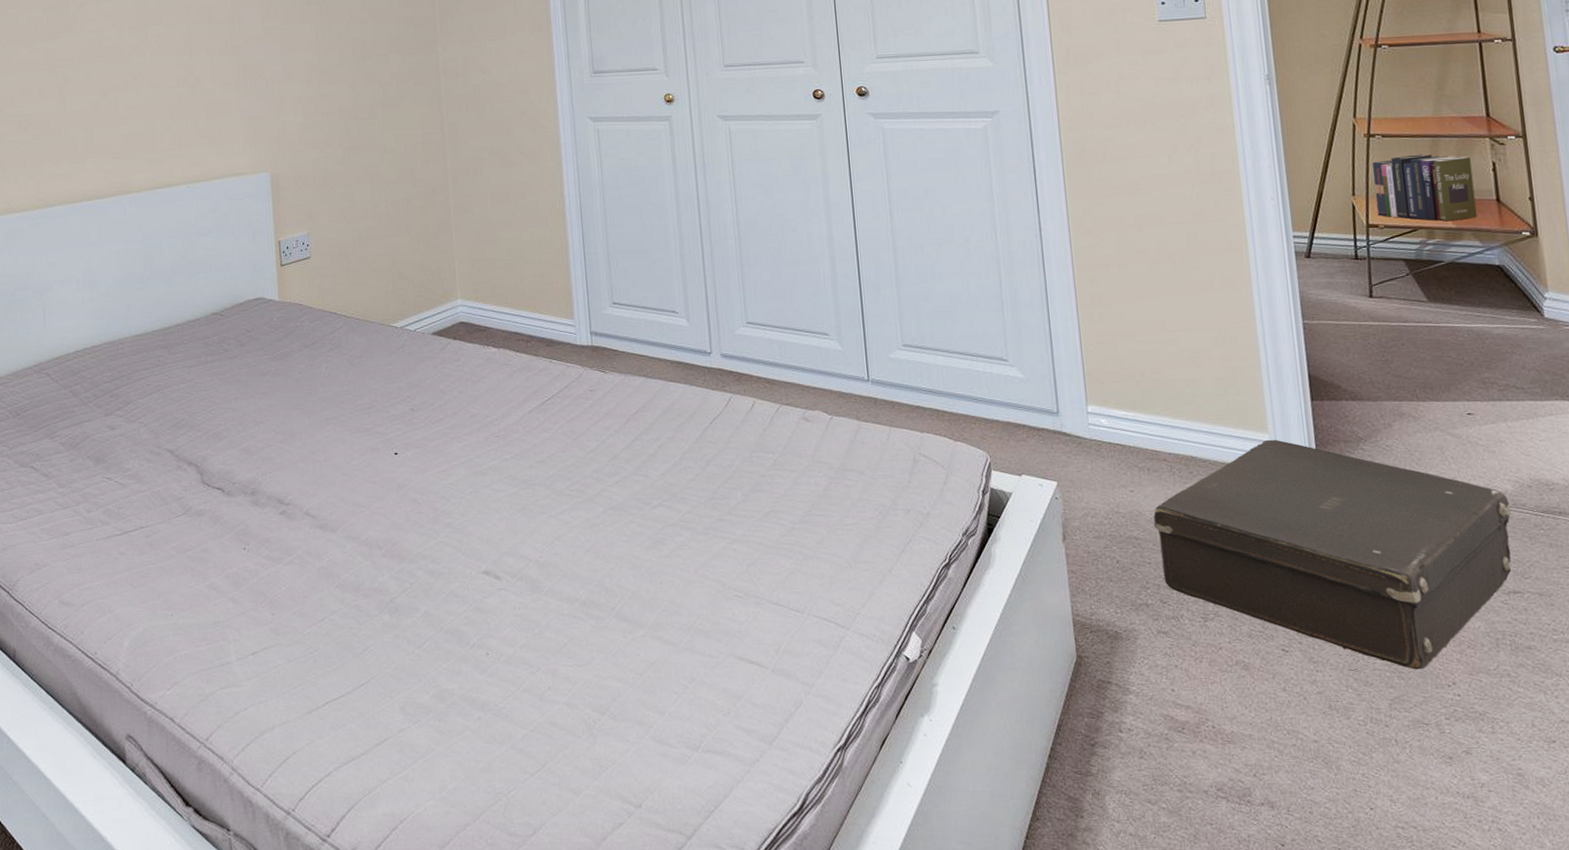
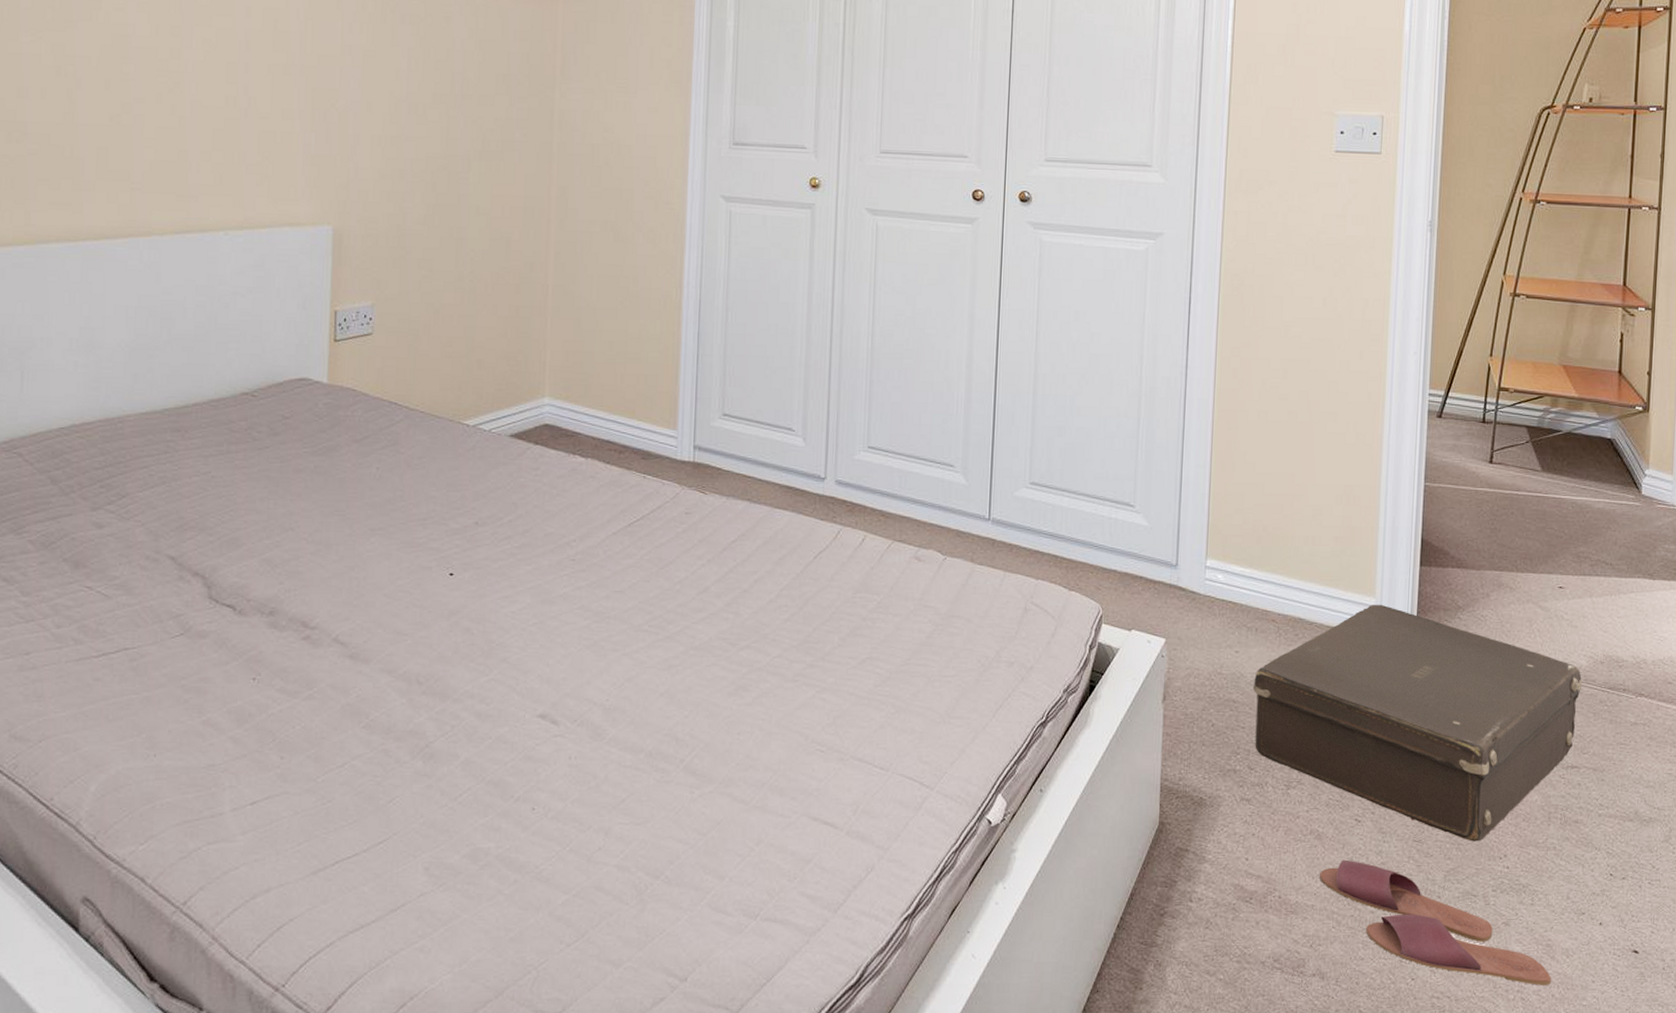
slippers: none [1253,689,1529,816] -> present [1320,859,1551,985]
books: present [1373,154,1478,222] -> none [1510,318,1602,391]

